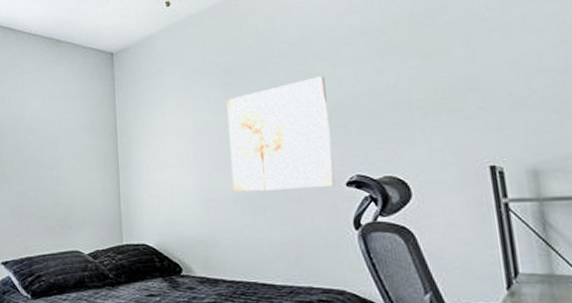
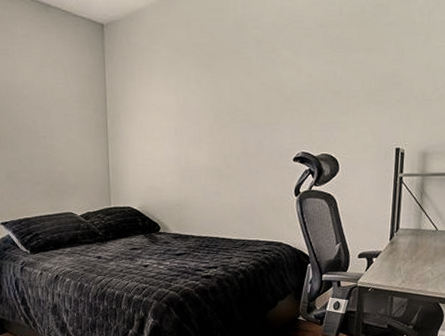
wall art: present [226,76,335,192] -> none [205,64,288,164]

